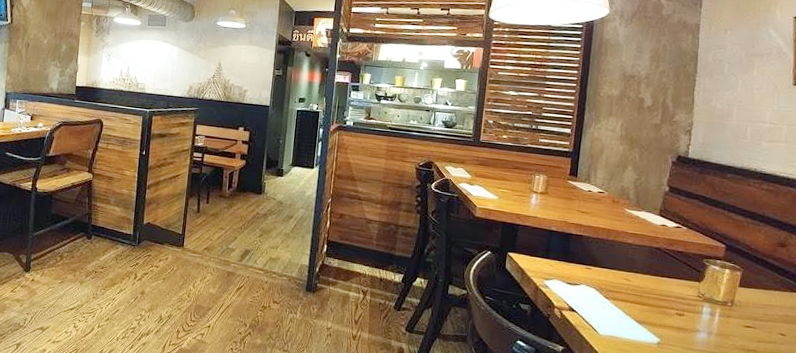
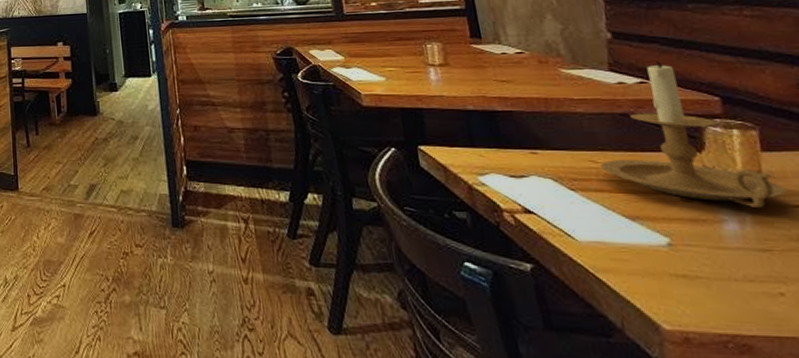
candle holder: none [631,213,745,325] -> present [600,61,787,207]

